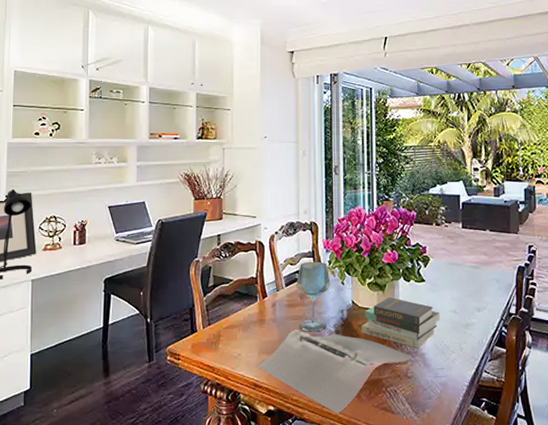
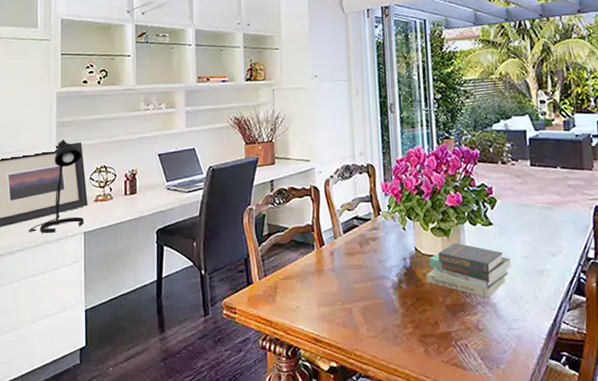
napkin: present [257,329,413,415] -> none [317,279,484,371]
wine glass: present [296,261,331,332] -> none [355,206,391,282]

